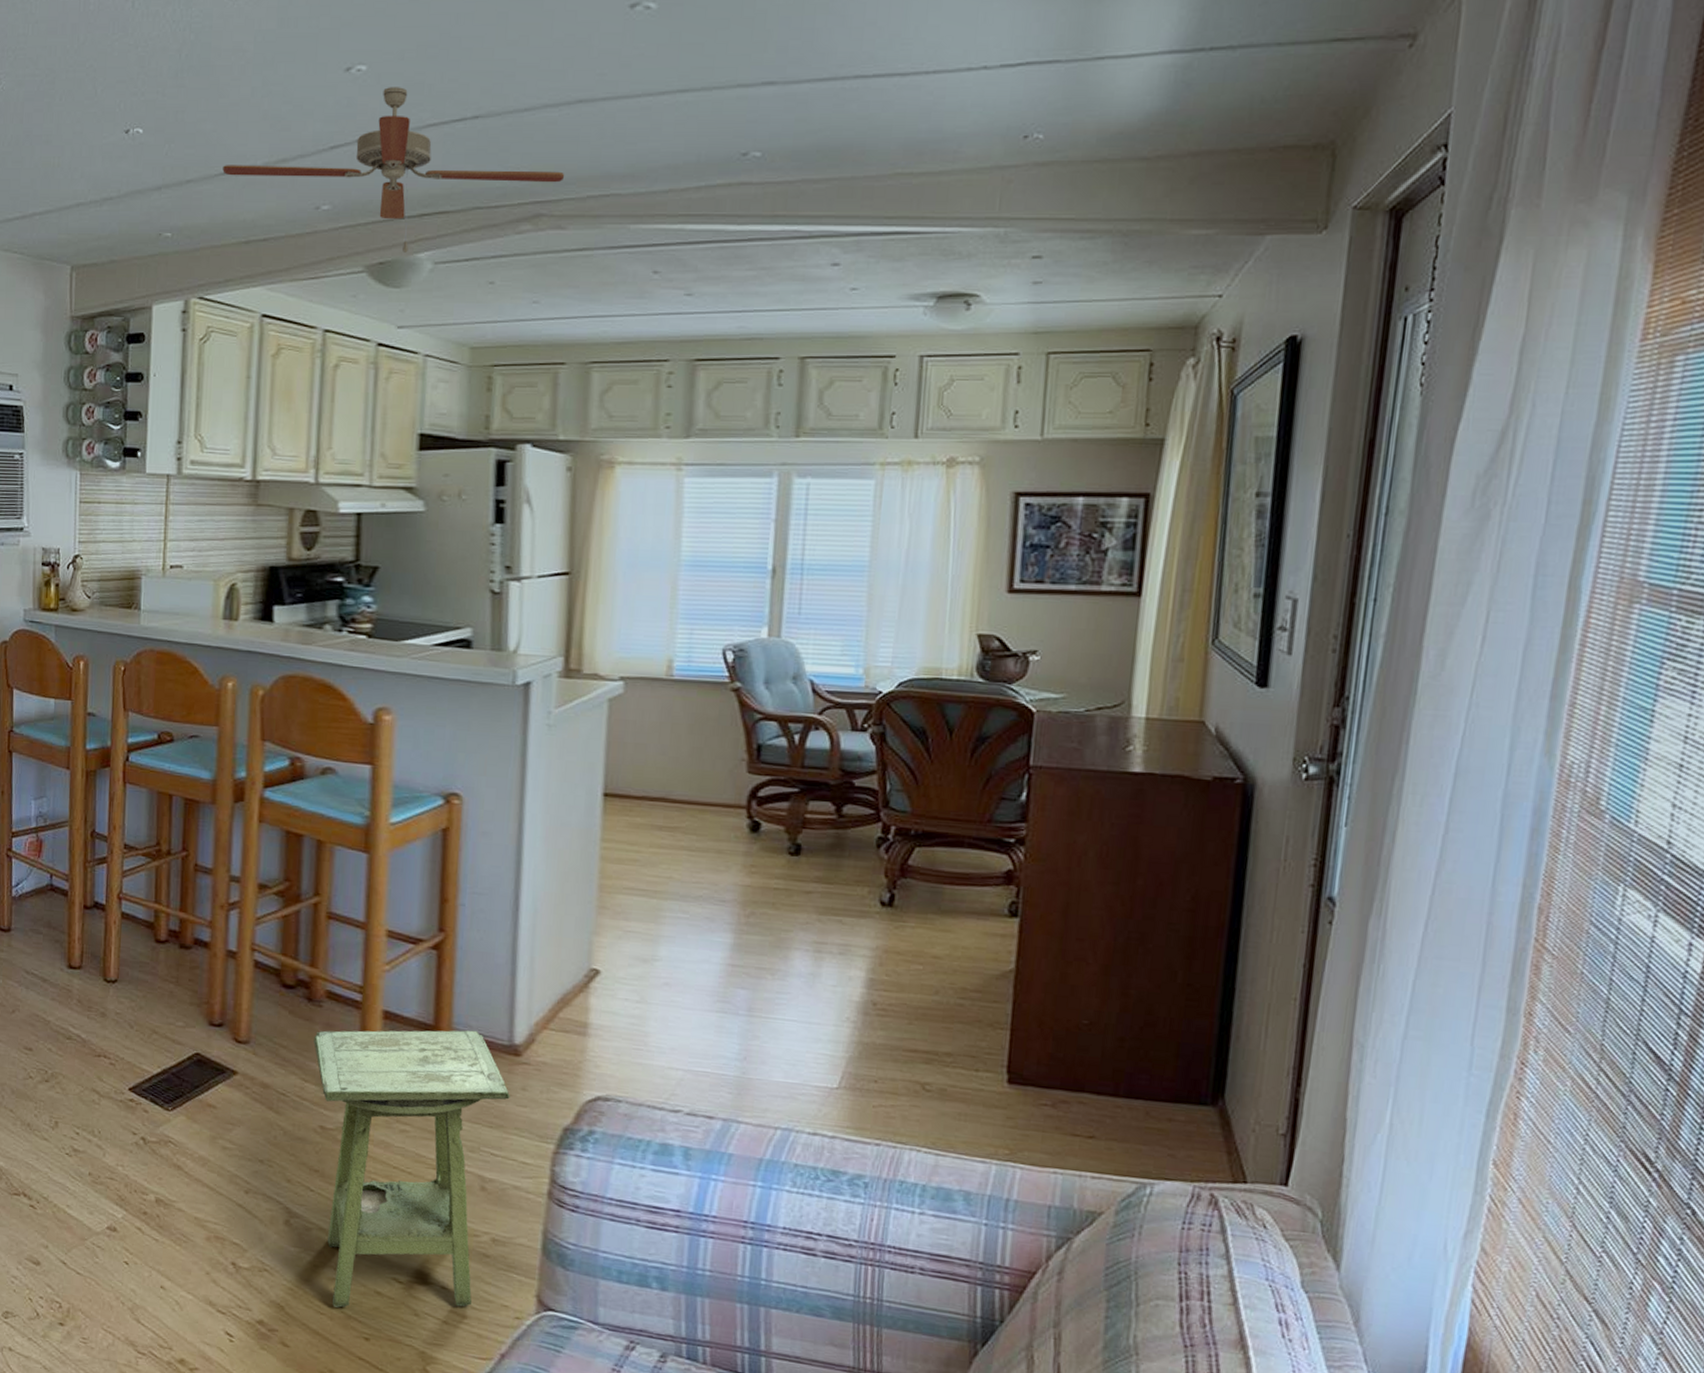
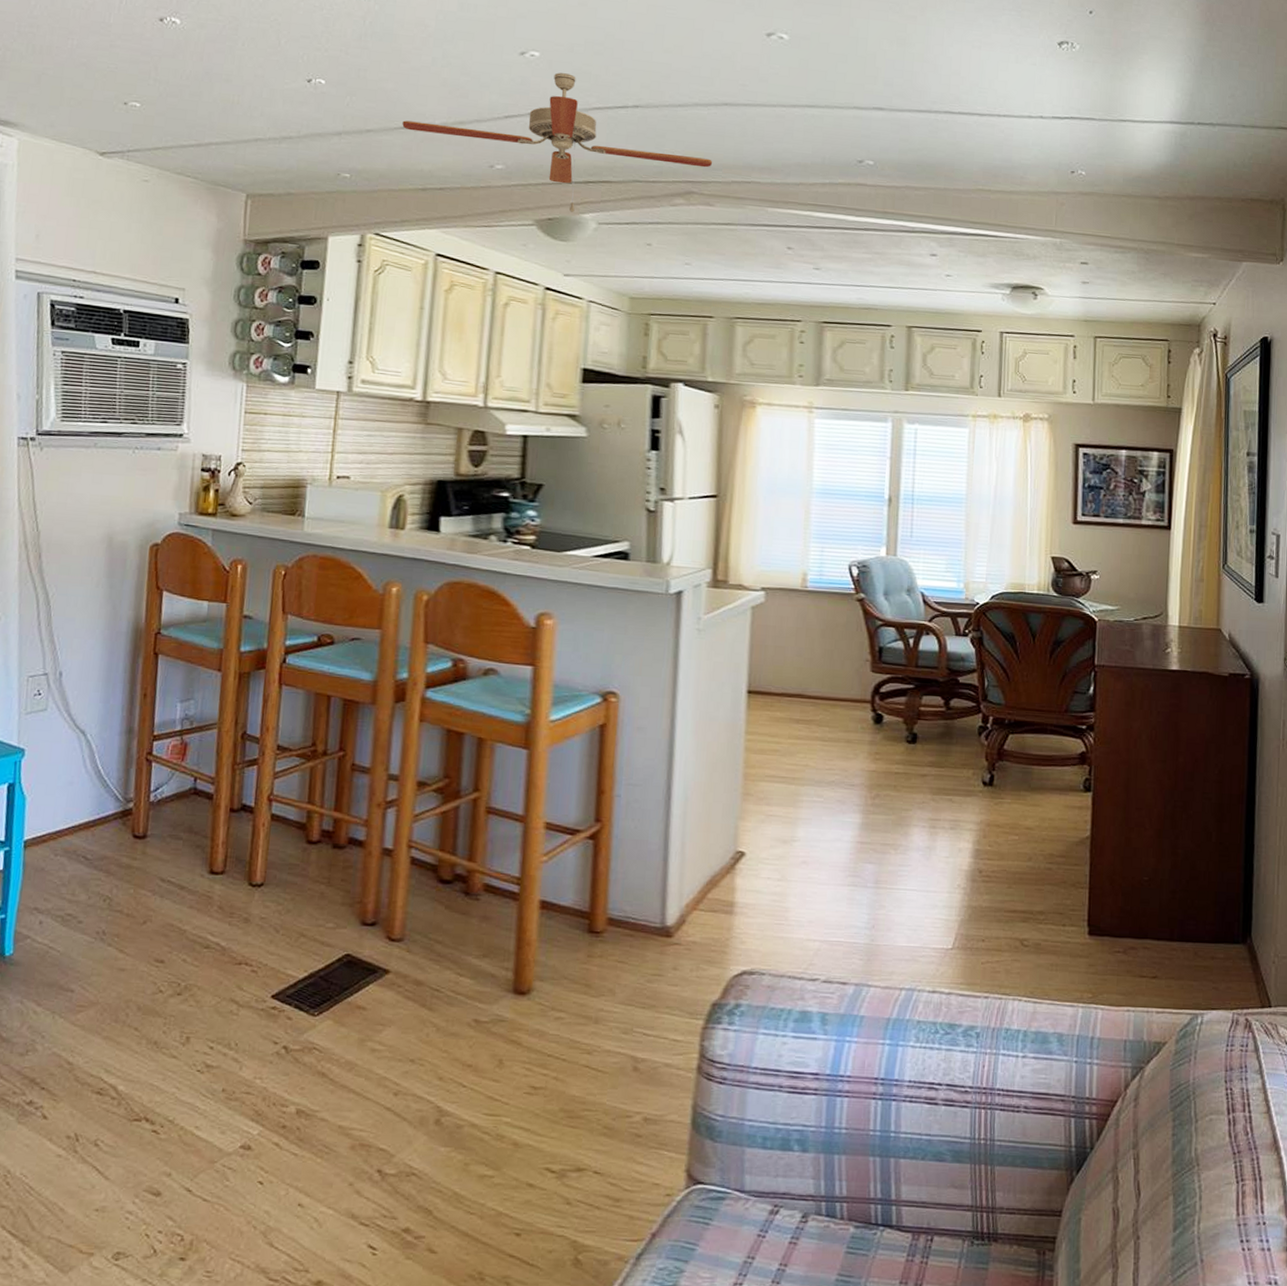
side table: present [313,1030,510,1308] -> none [470,915,662,1205]

